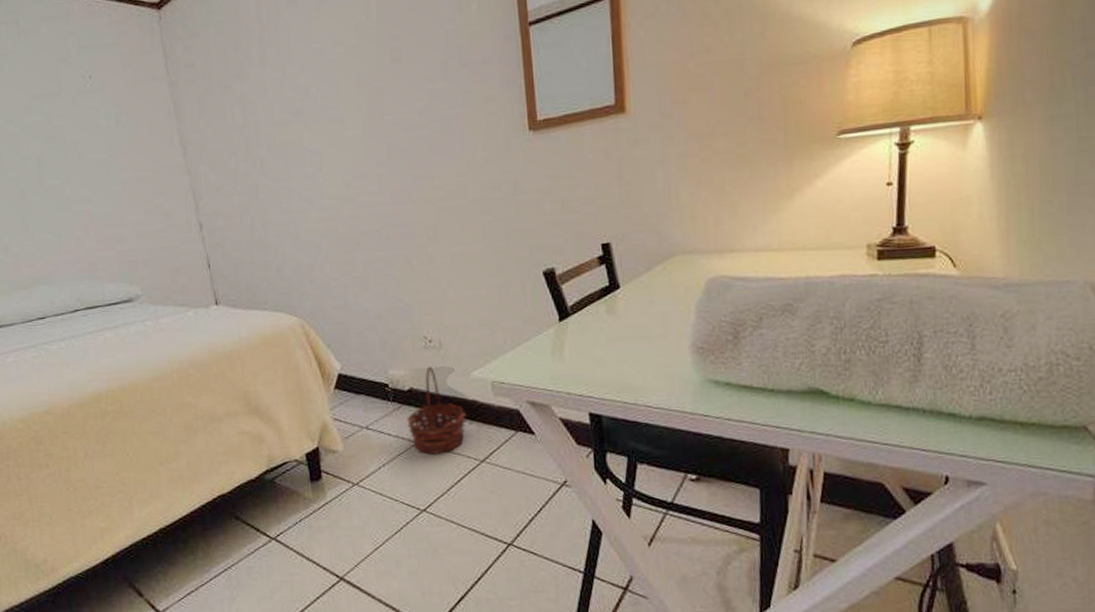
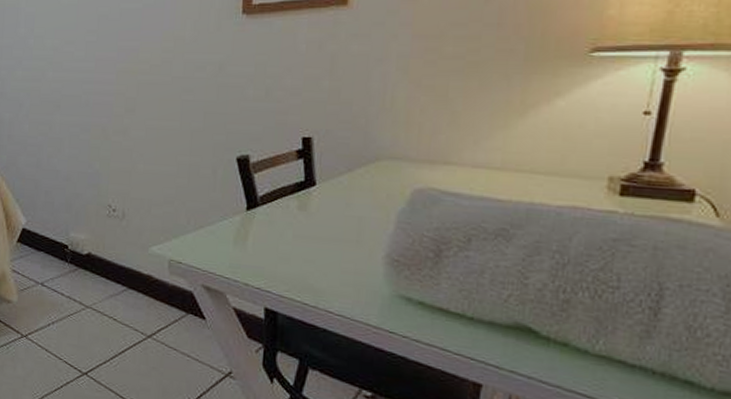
basket: present [406,366,467,454] -> none [80,234,139,322]

